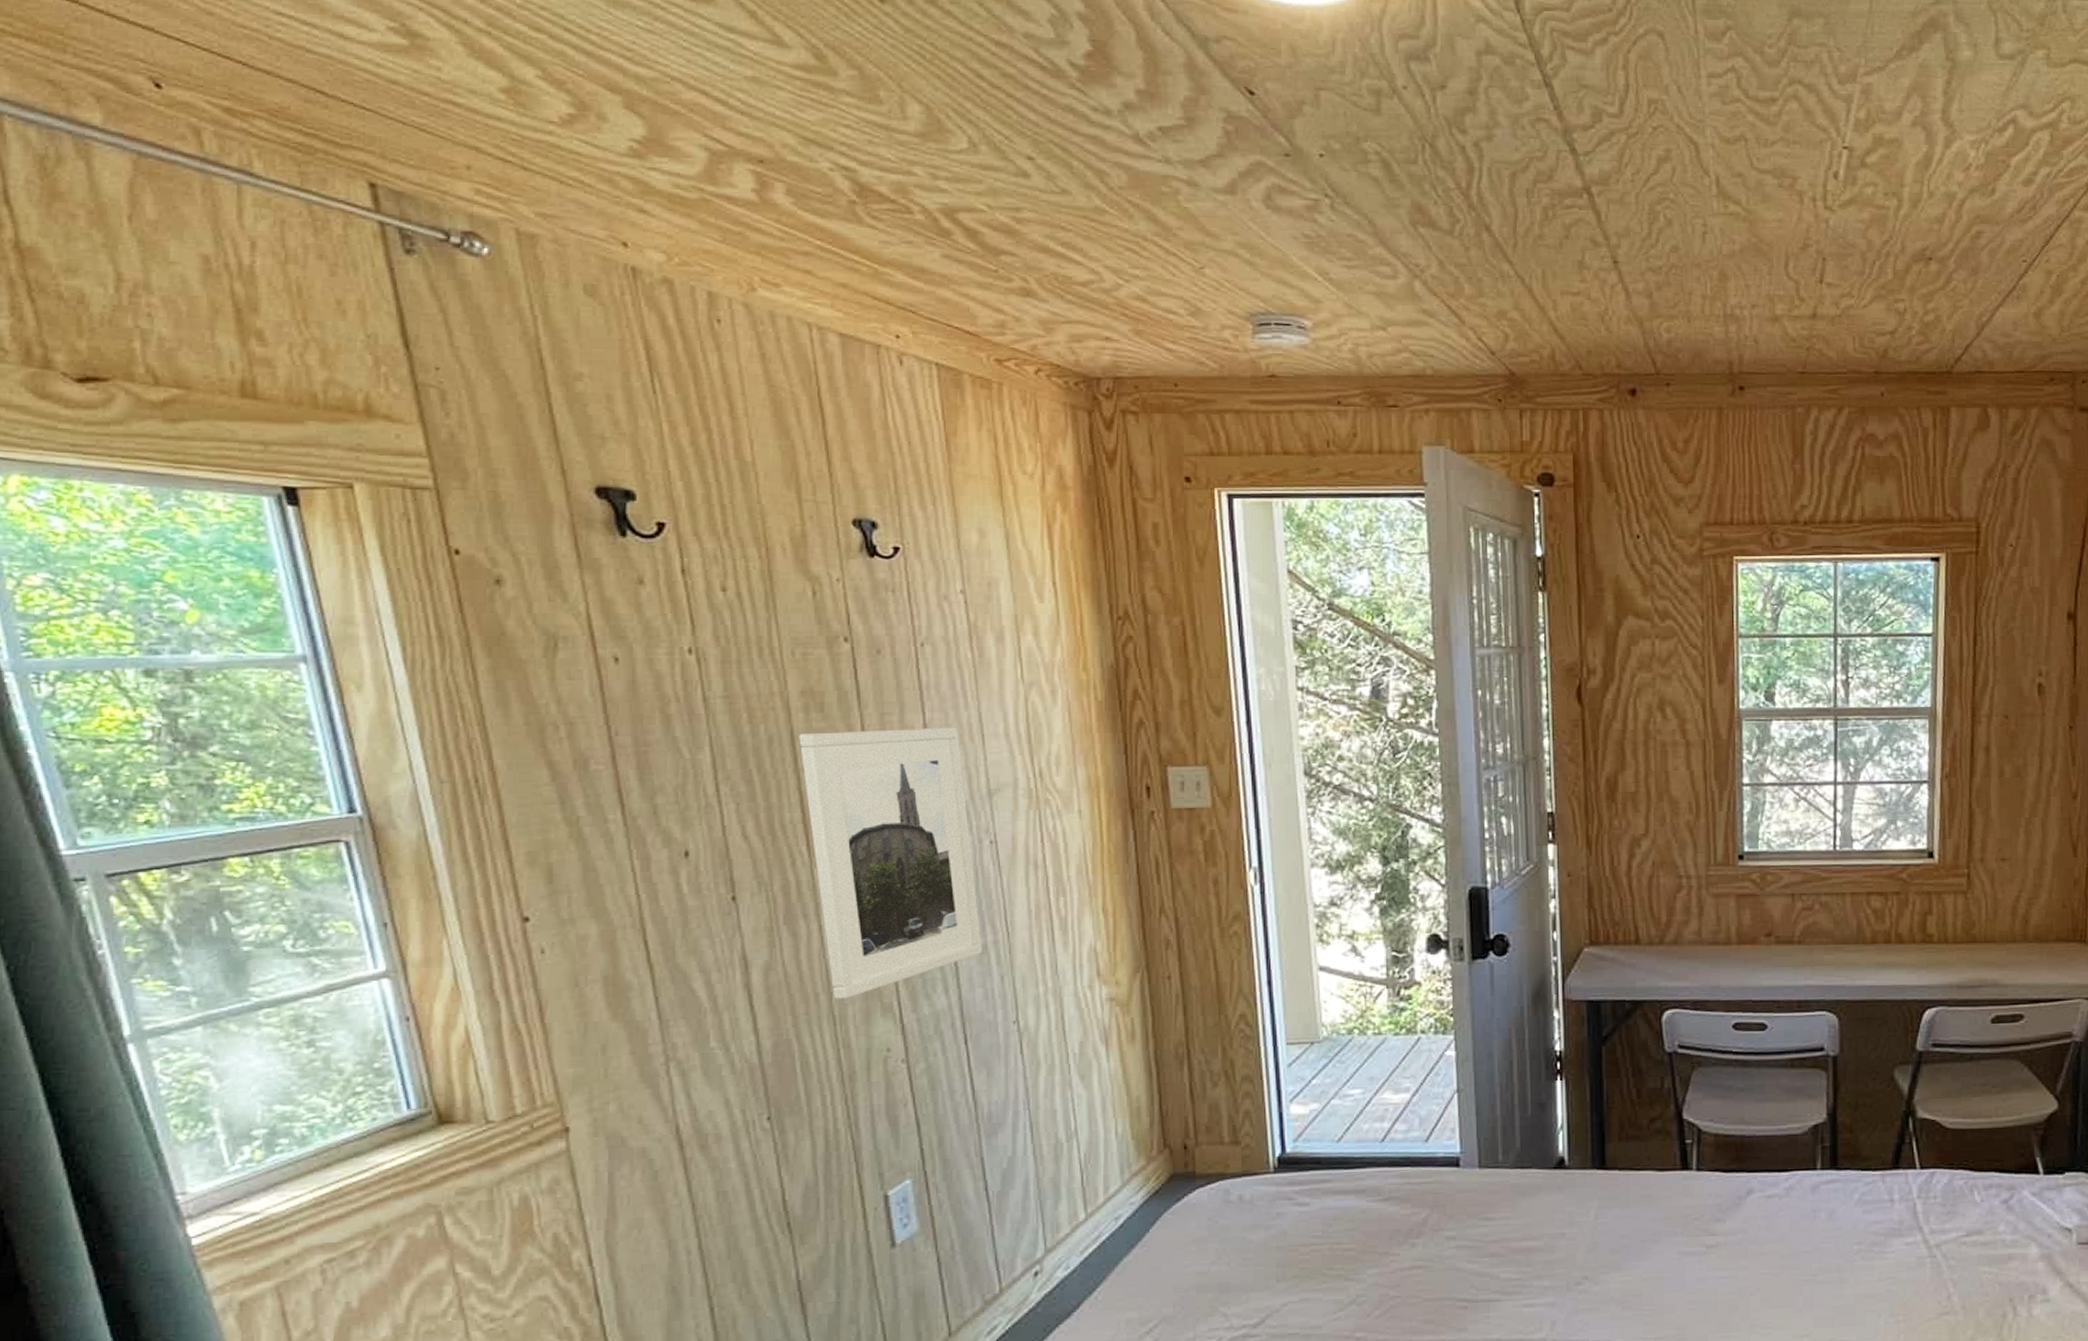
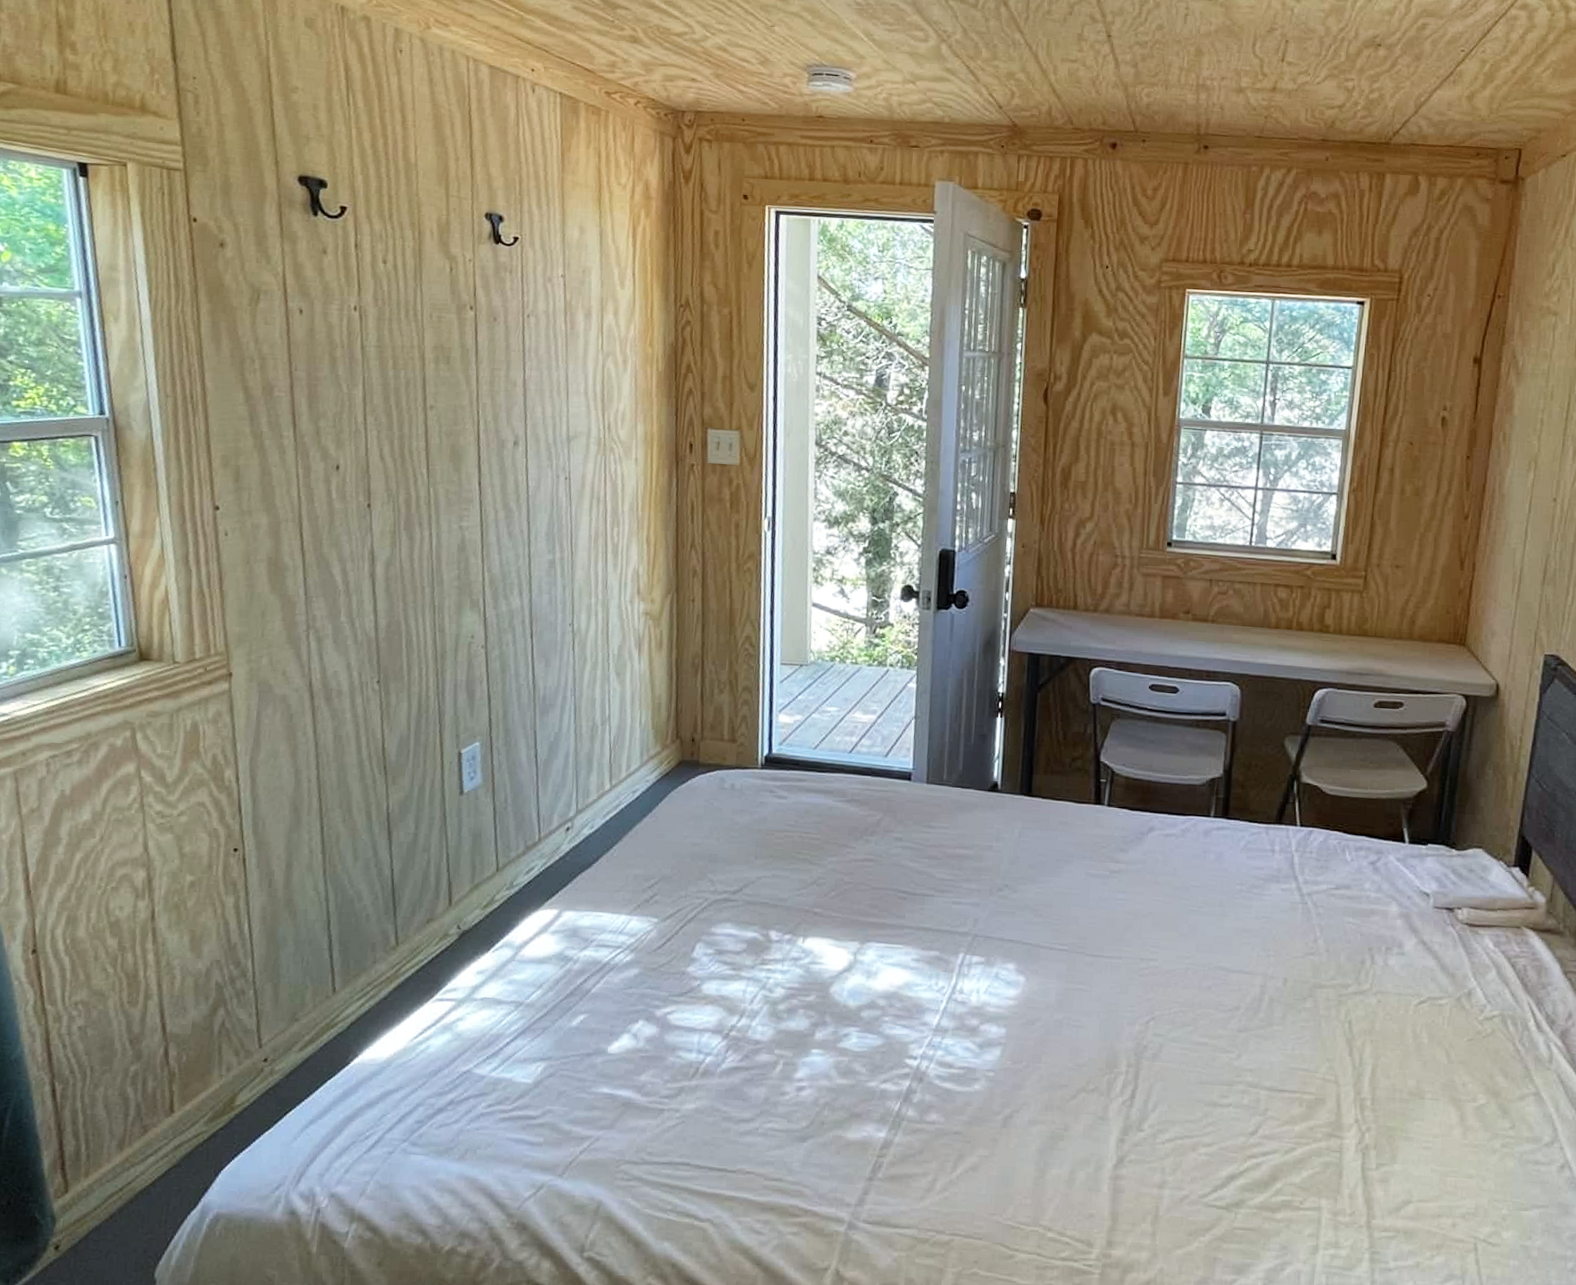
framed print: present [799,727,983,999] -> none [428,379,552,593]

